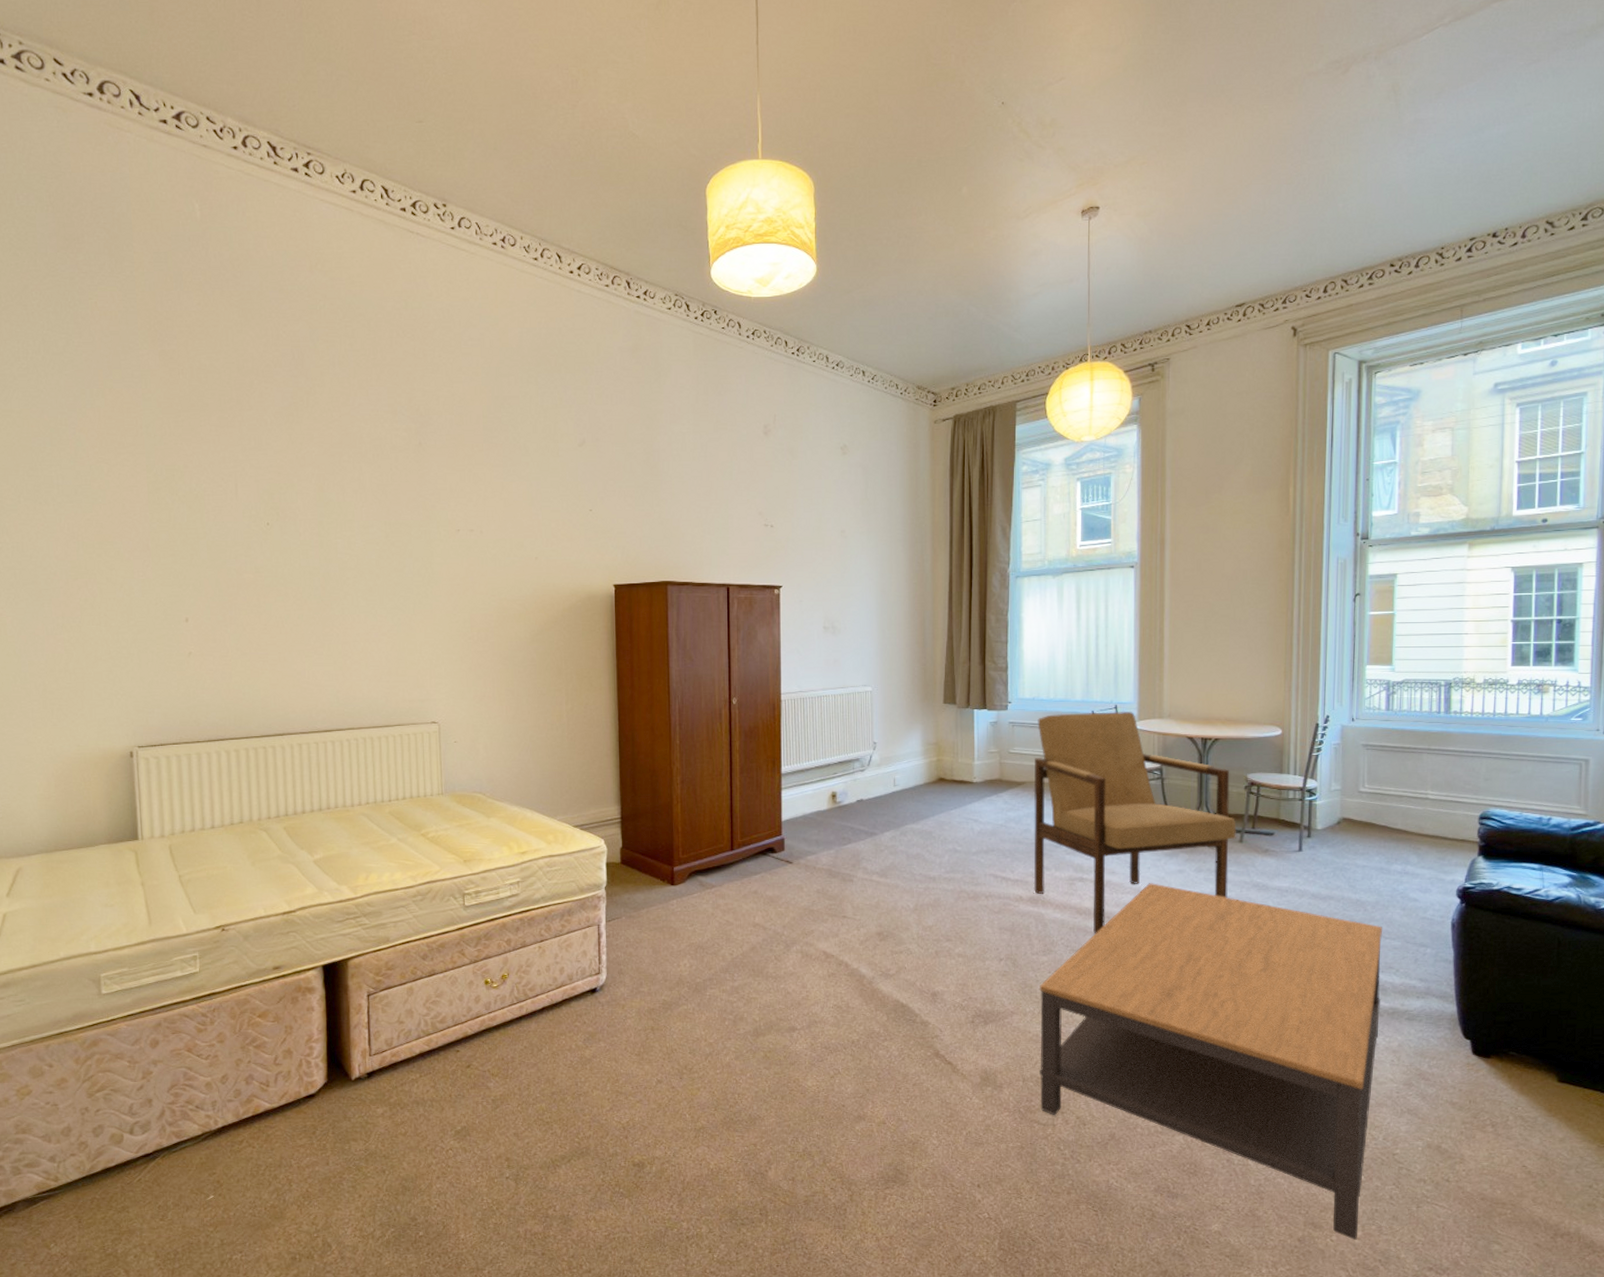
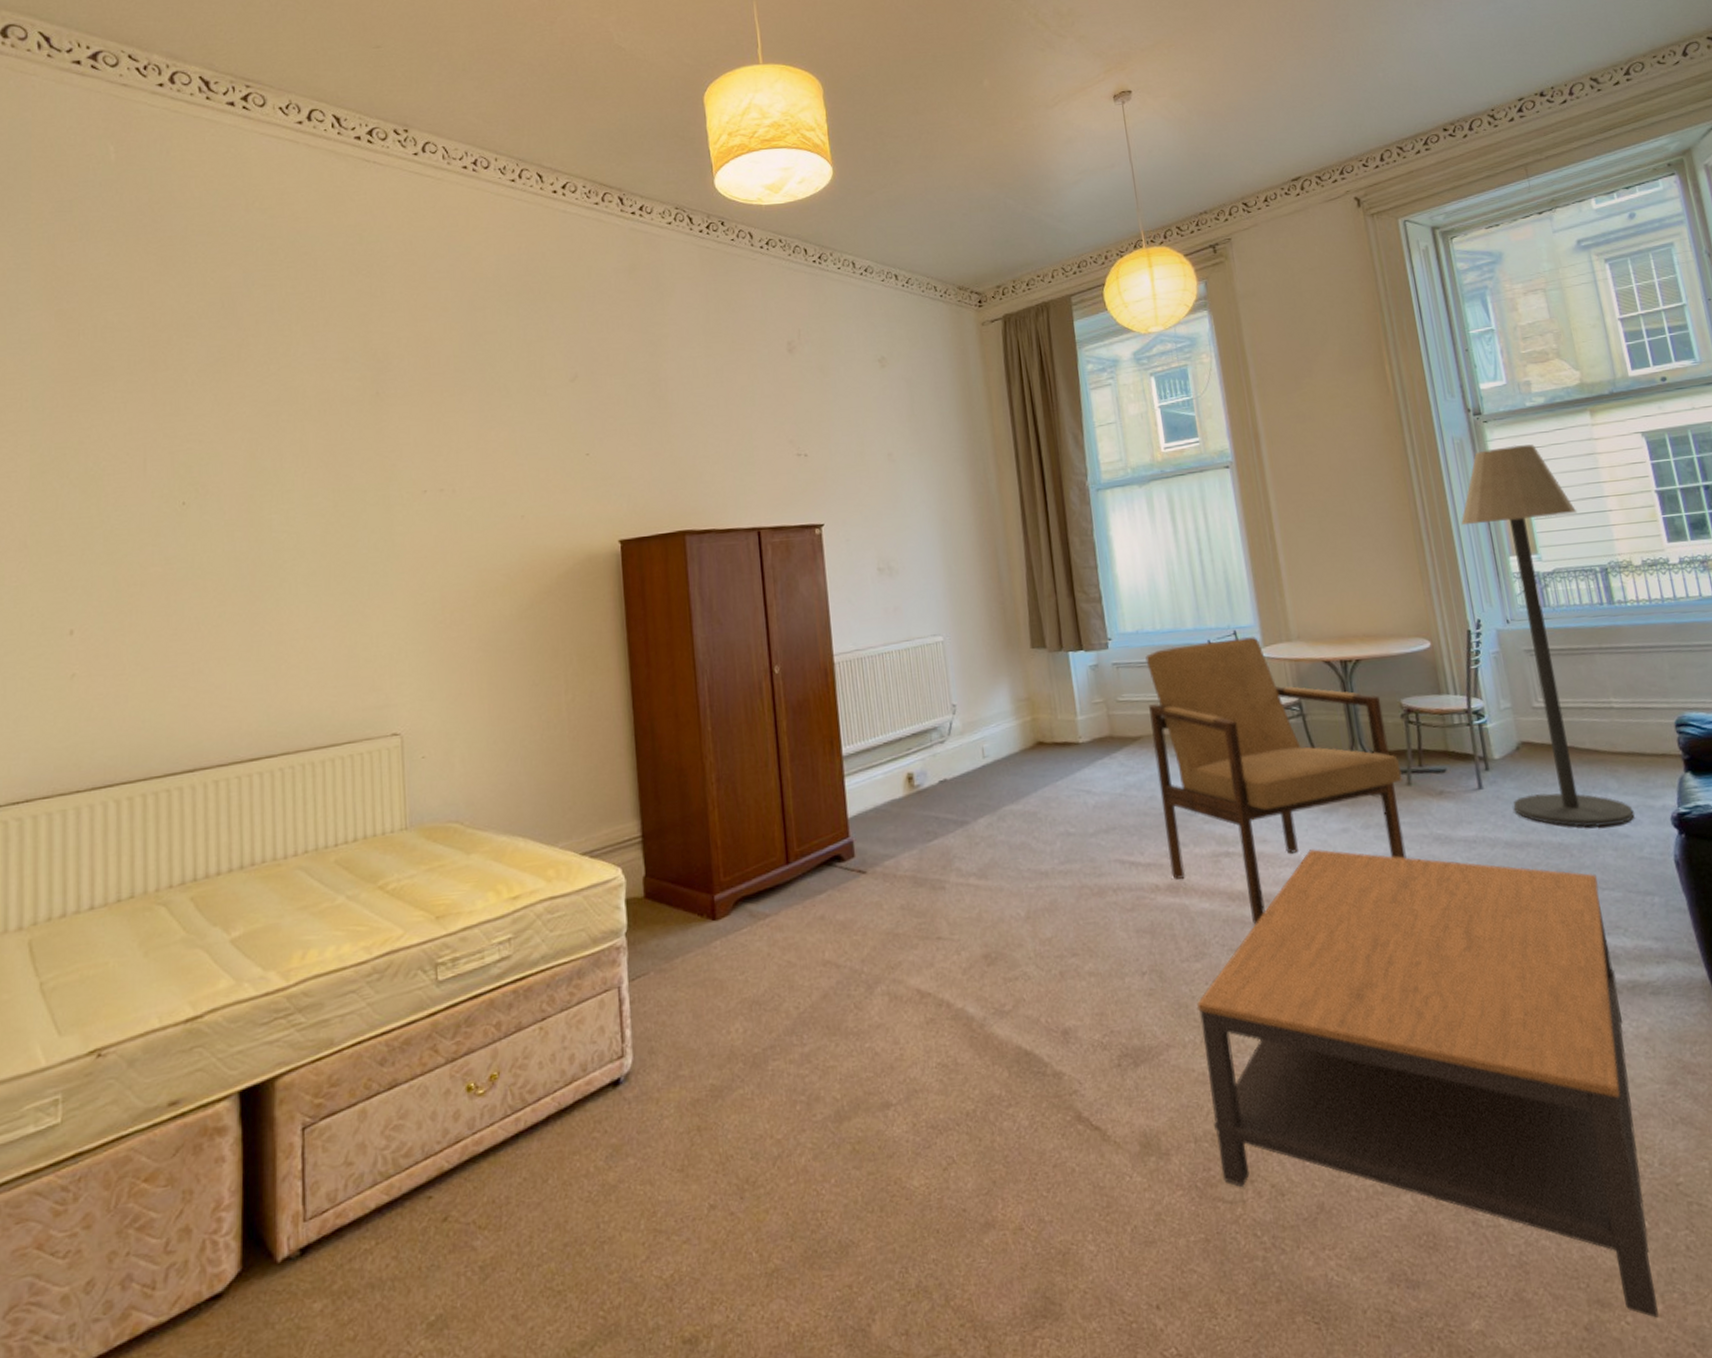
floor lamp: none [1325,569,1436,890] -> present [1461,444,1635,828]

